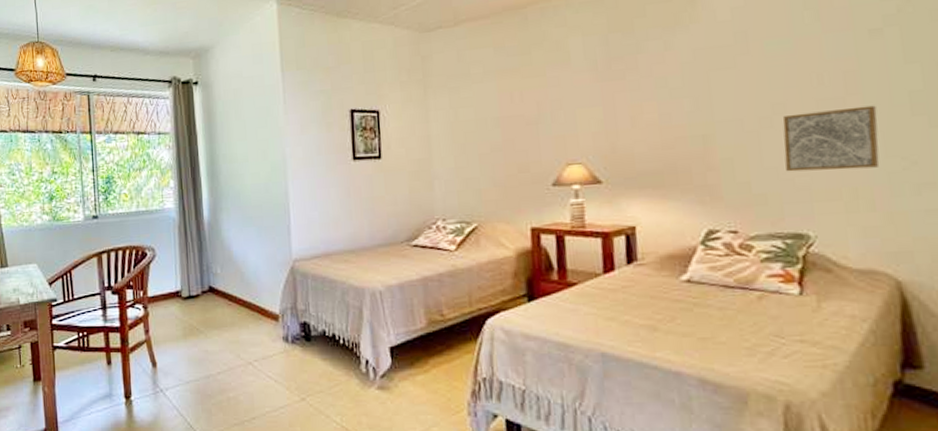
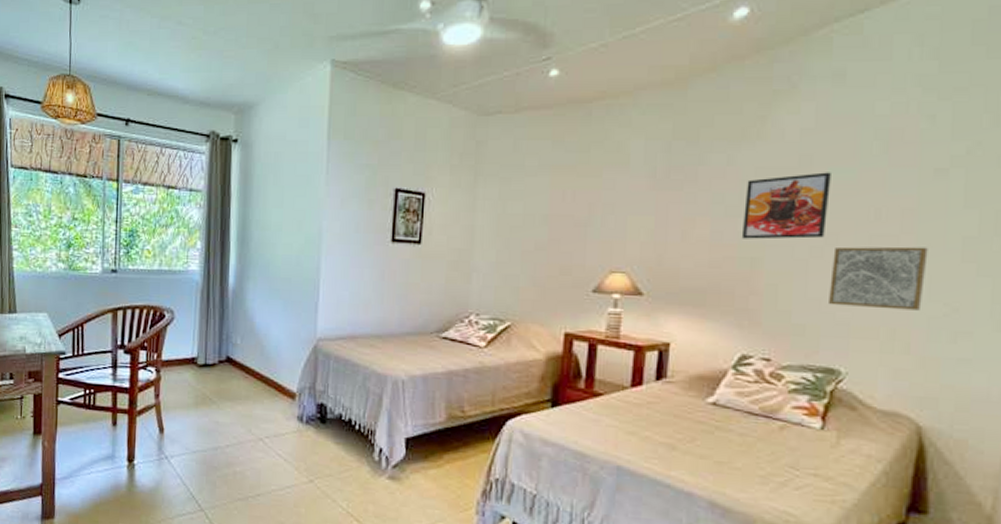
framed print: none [687,45,771,118] -> present [741,172,831,239]

